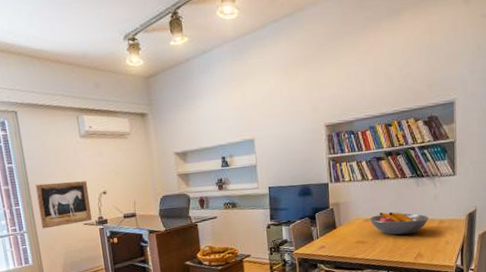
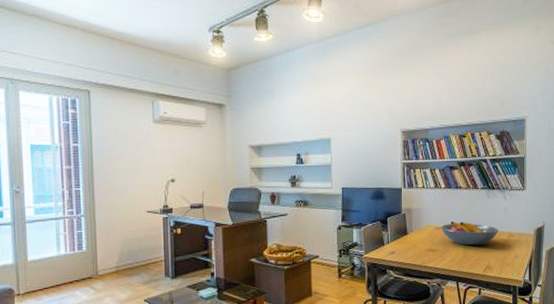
wall art: present [34,181,92,229] -> none [99,166,156,214]

